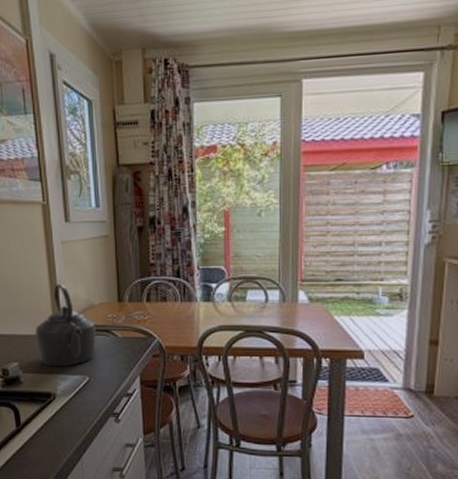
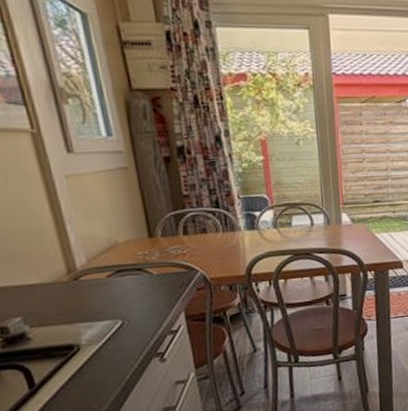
kettle: present [36,284,96,367] -> none [41,223,127,316]

